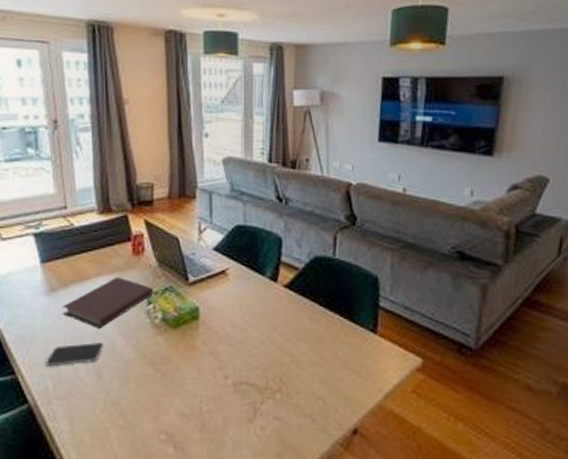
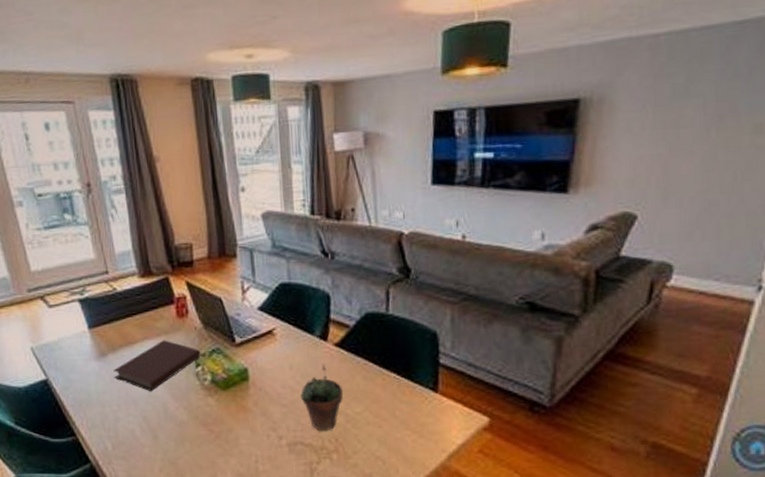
smartphone: present [46,342,104,367] -> none [103,405,156,428]
succulent plant: none [249,304,290,371] -> present [301,364,344,432]

